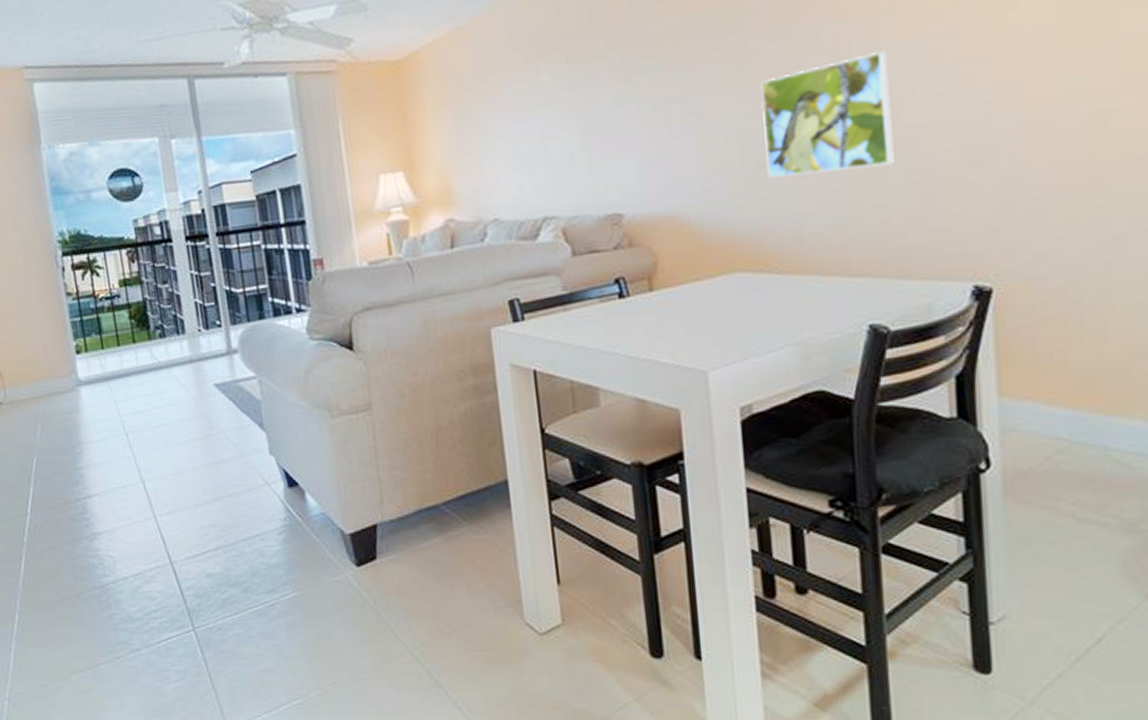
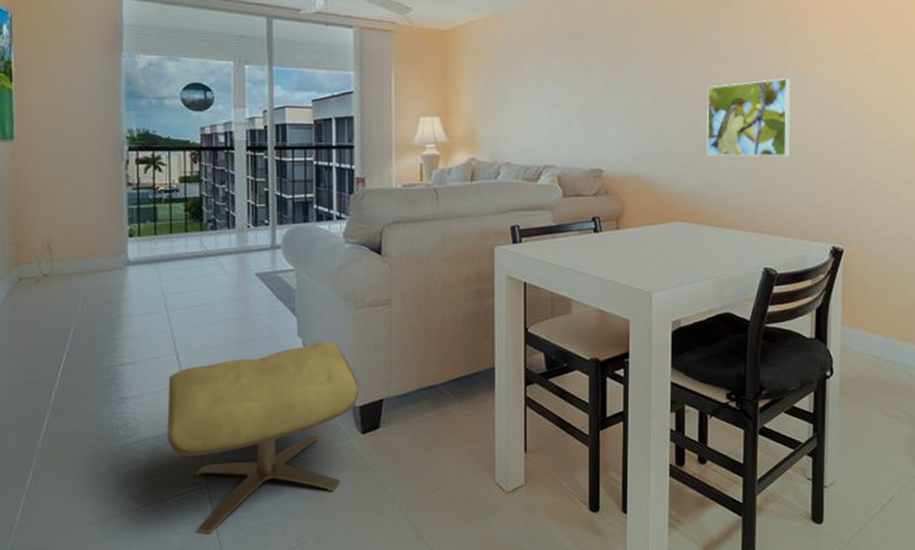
ottoman: none [138,459,348,682] -> present [167,342,359,533]

